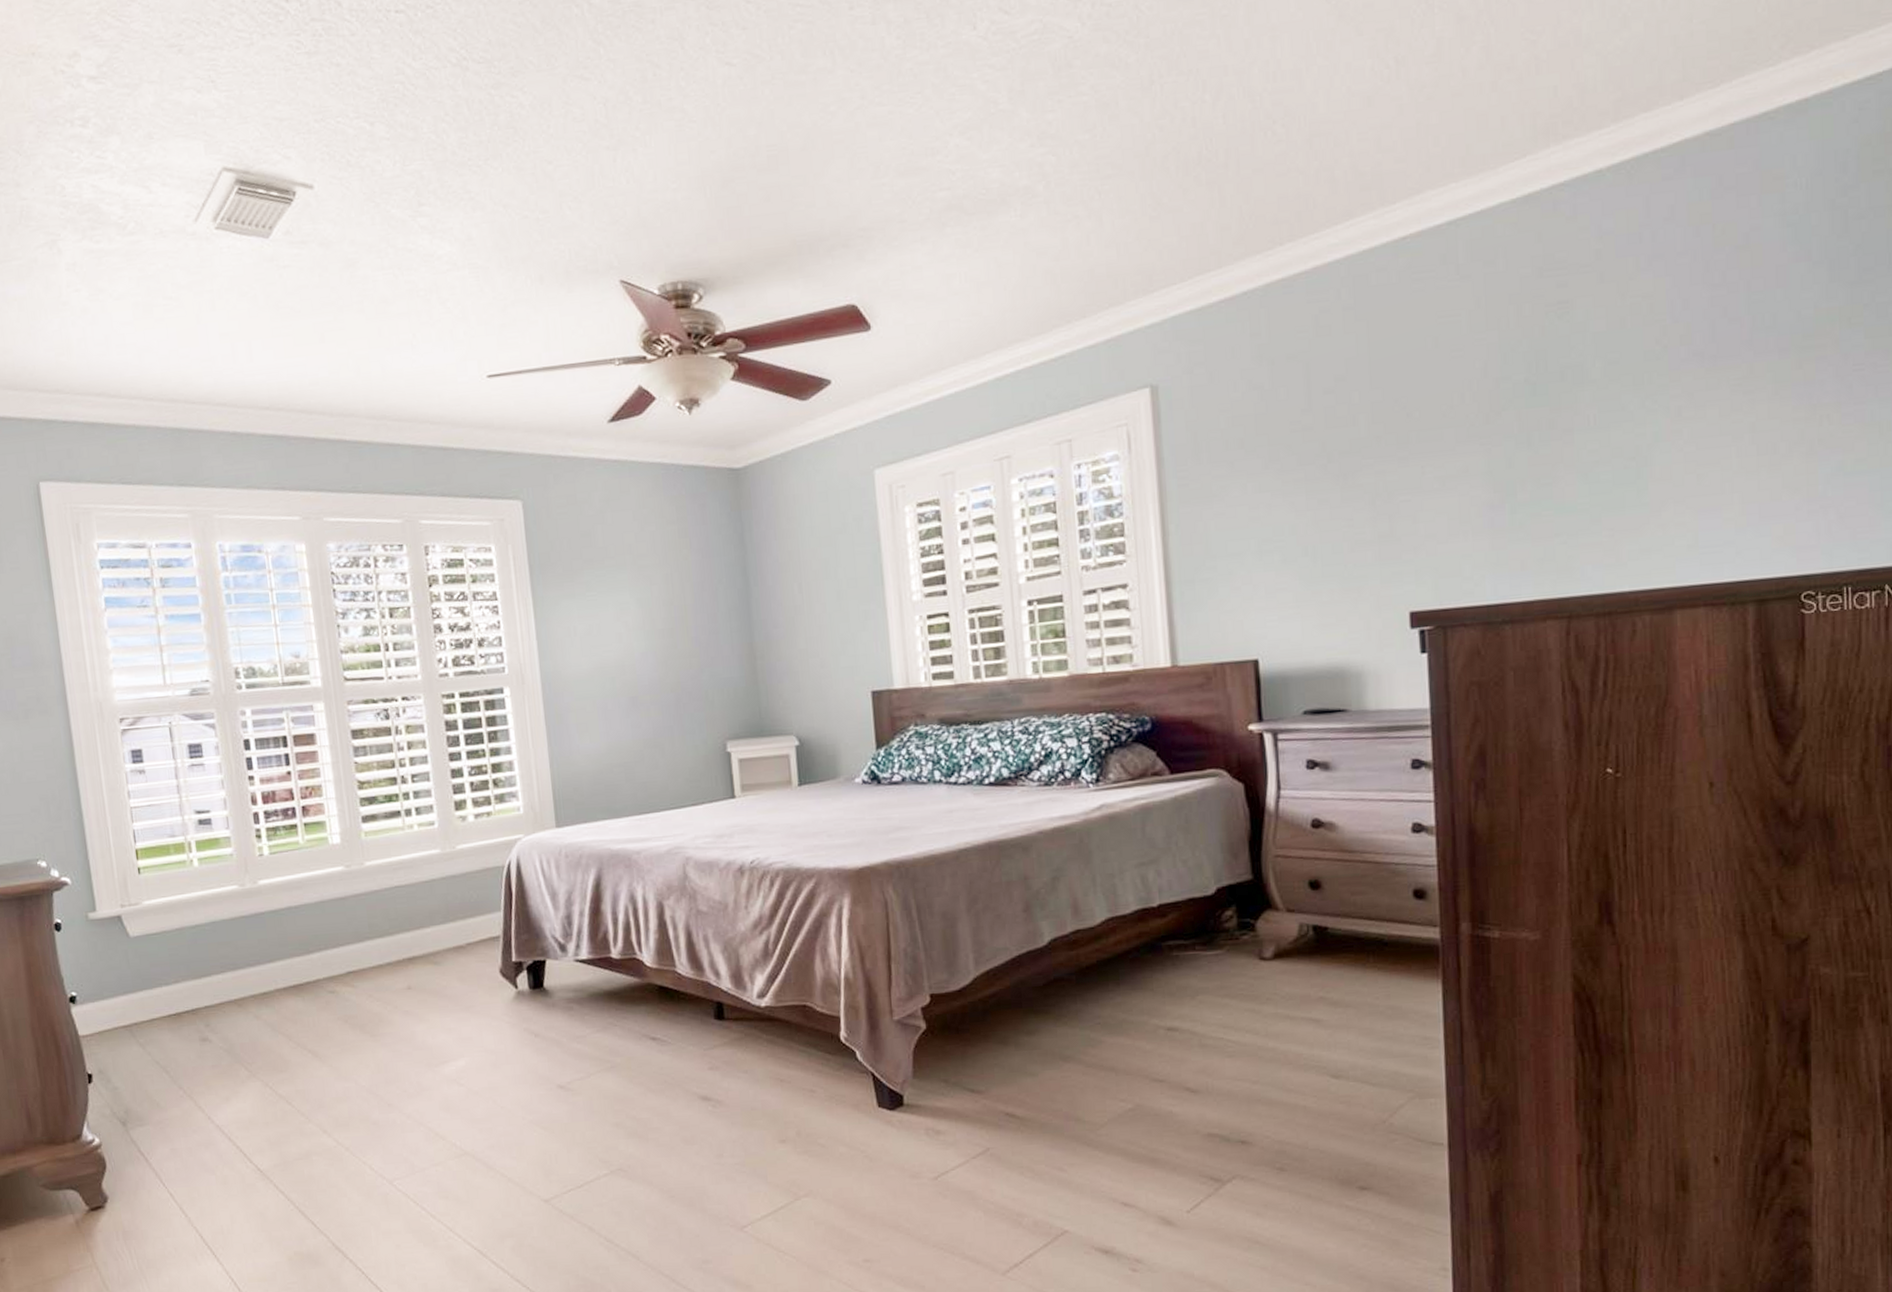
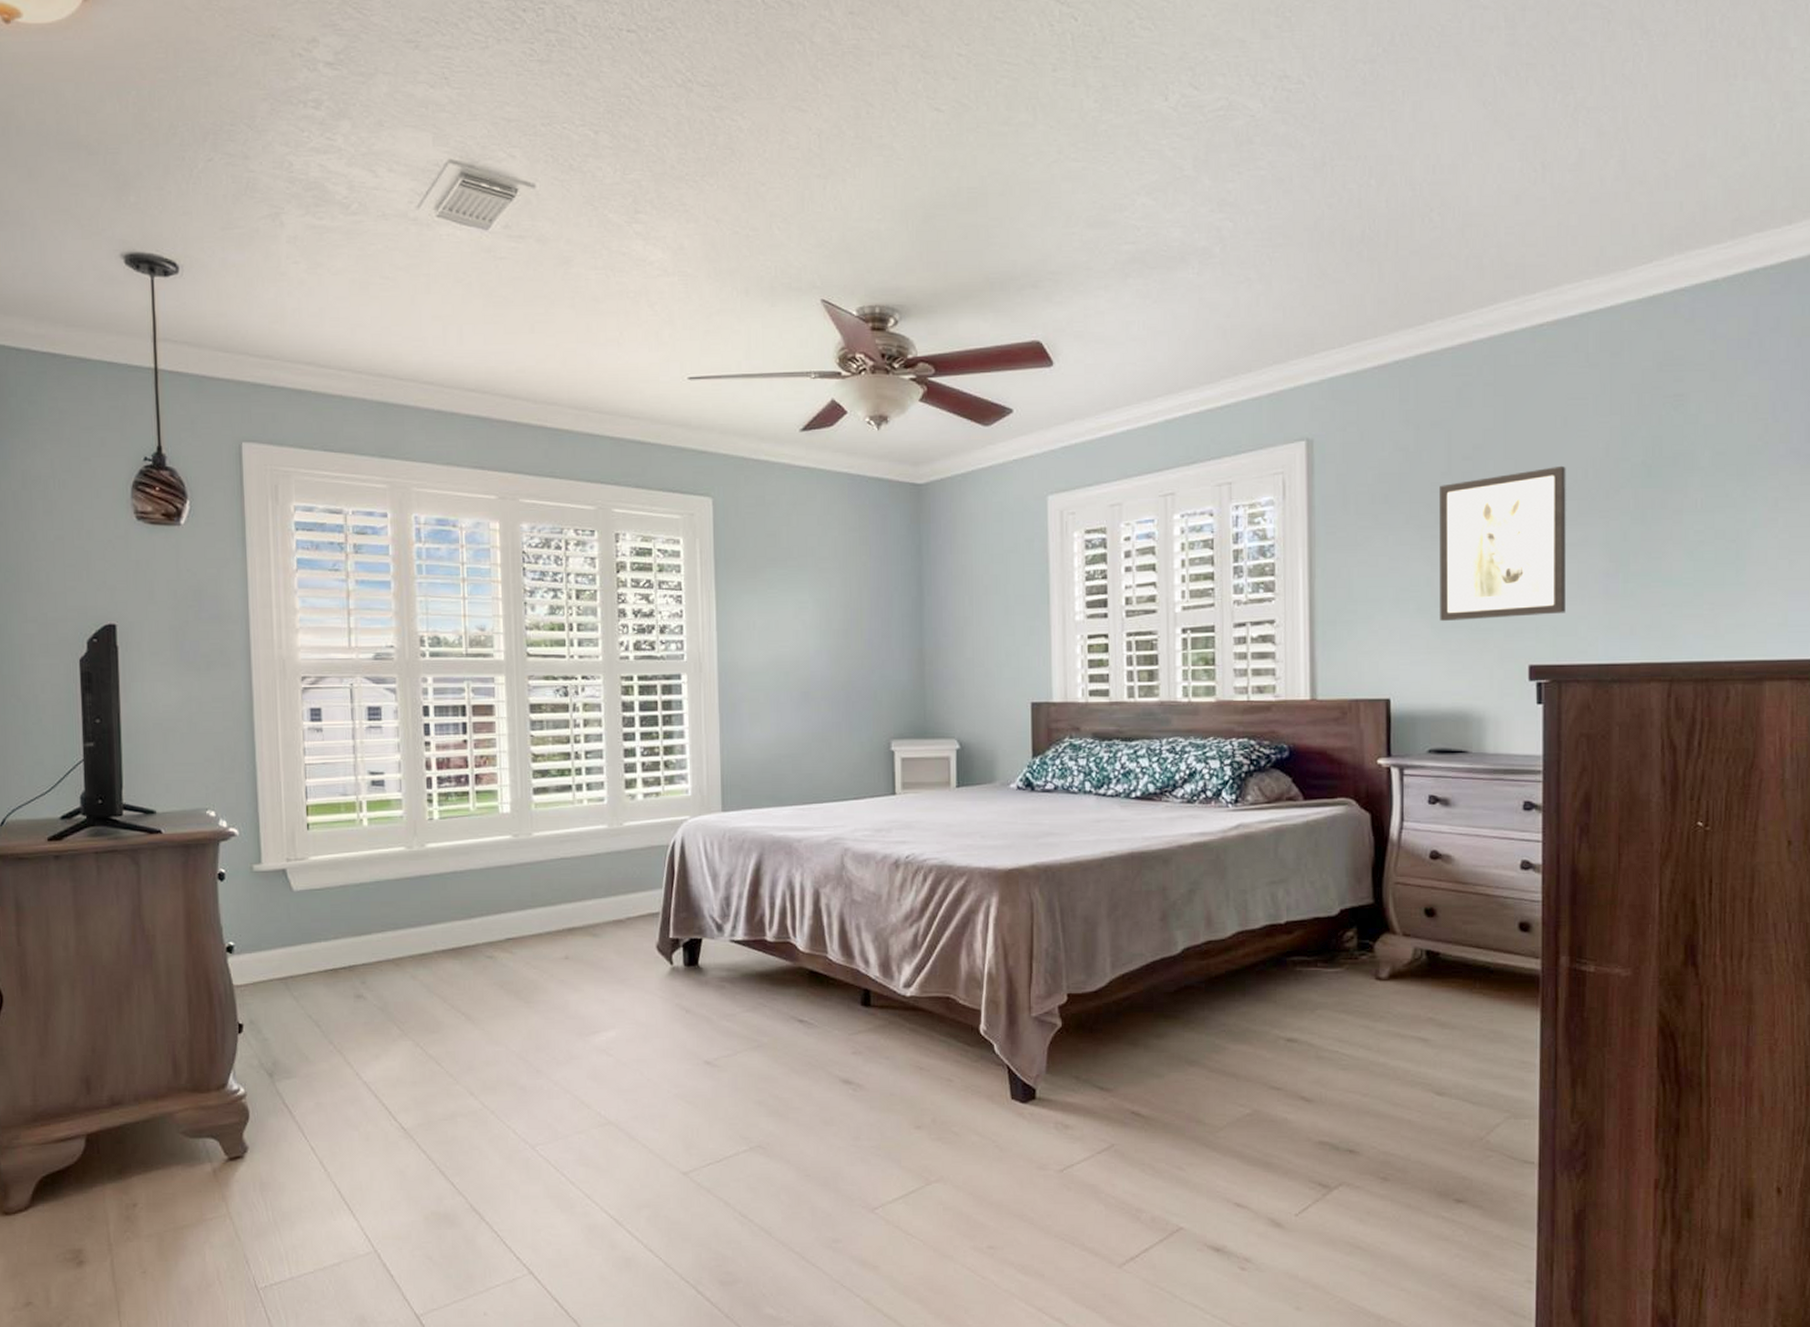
wall art: none [1300,391,1447,571] -> present [1440,465,1566,621]

